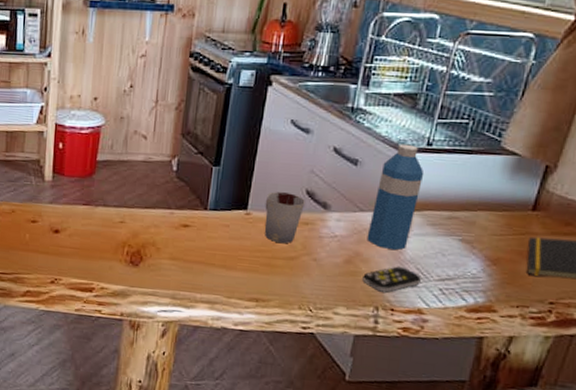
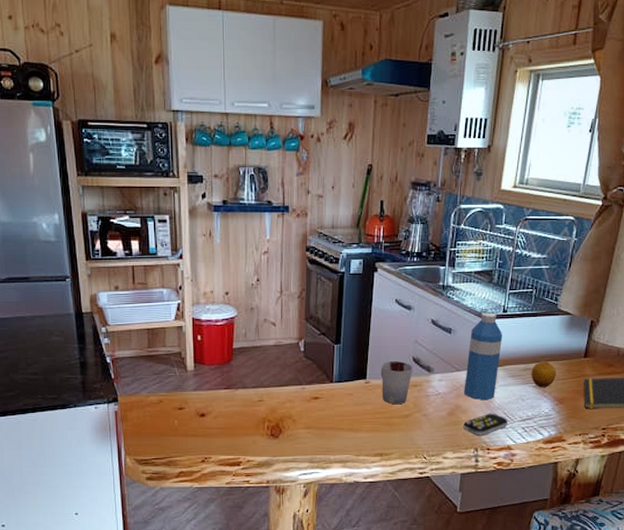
fruit: none [457,210,493,243] -> present [531,361,557,388]

